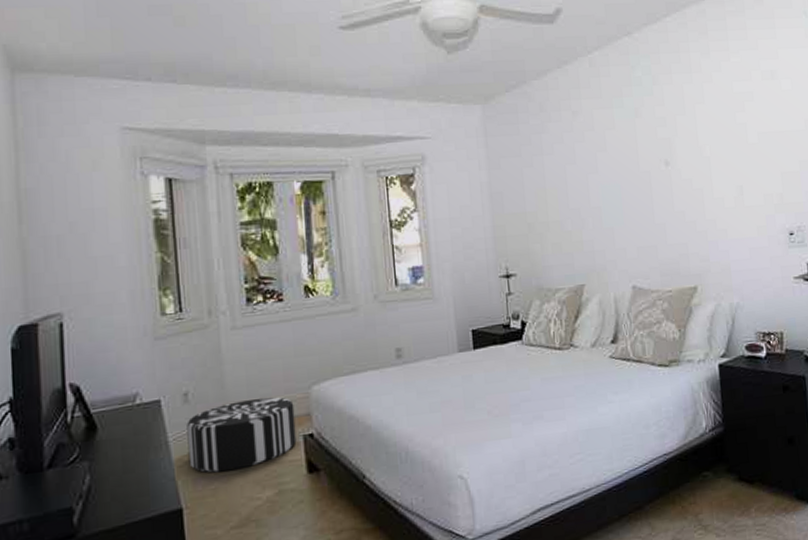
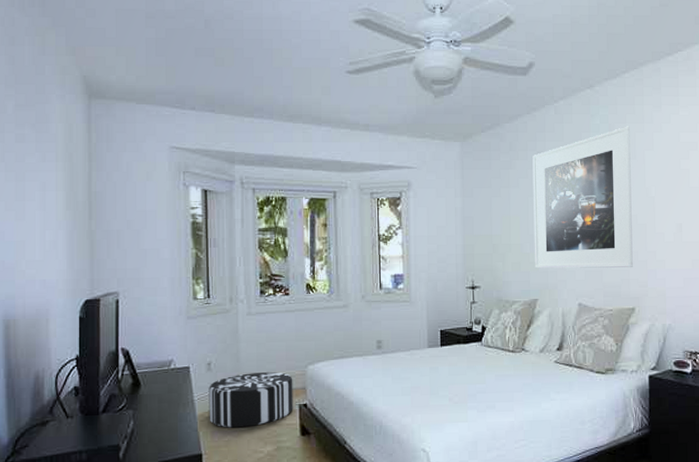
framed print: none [567,77,691,249] -> present [532,126,633,269]

